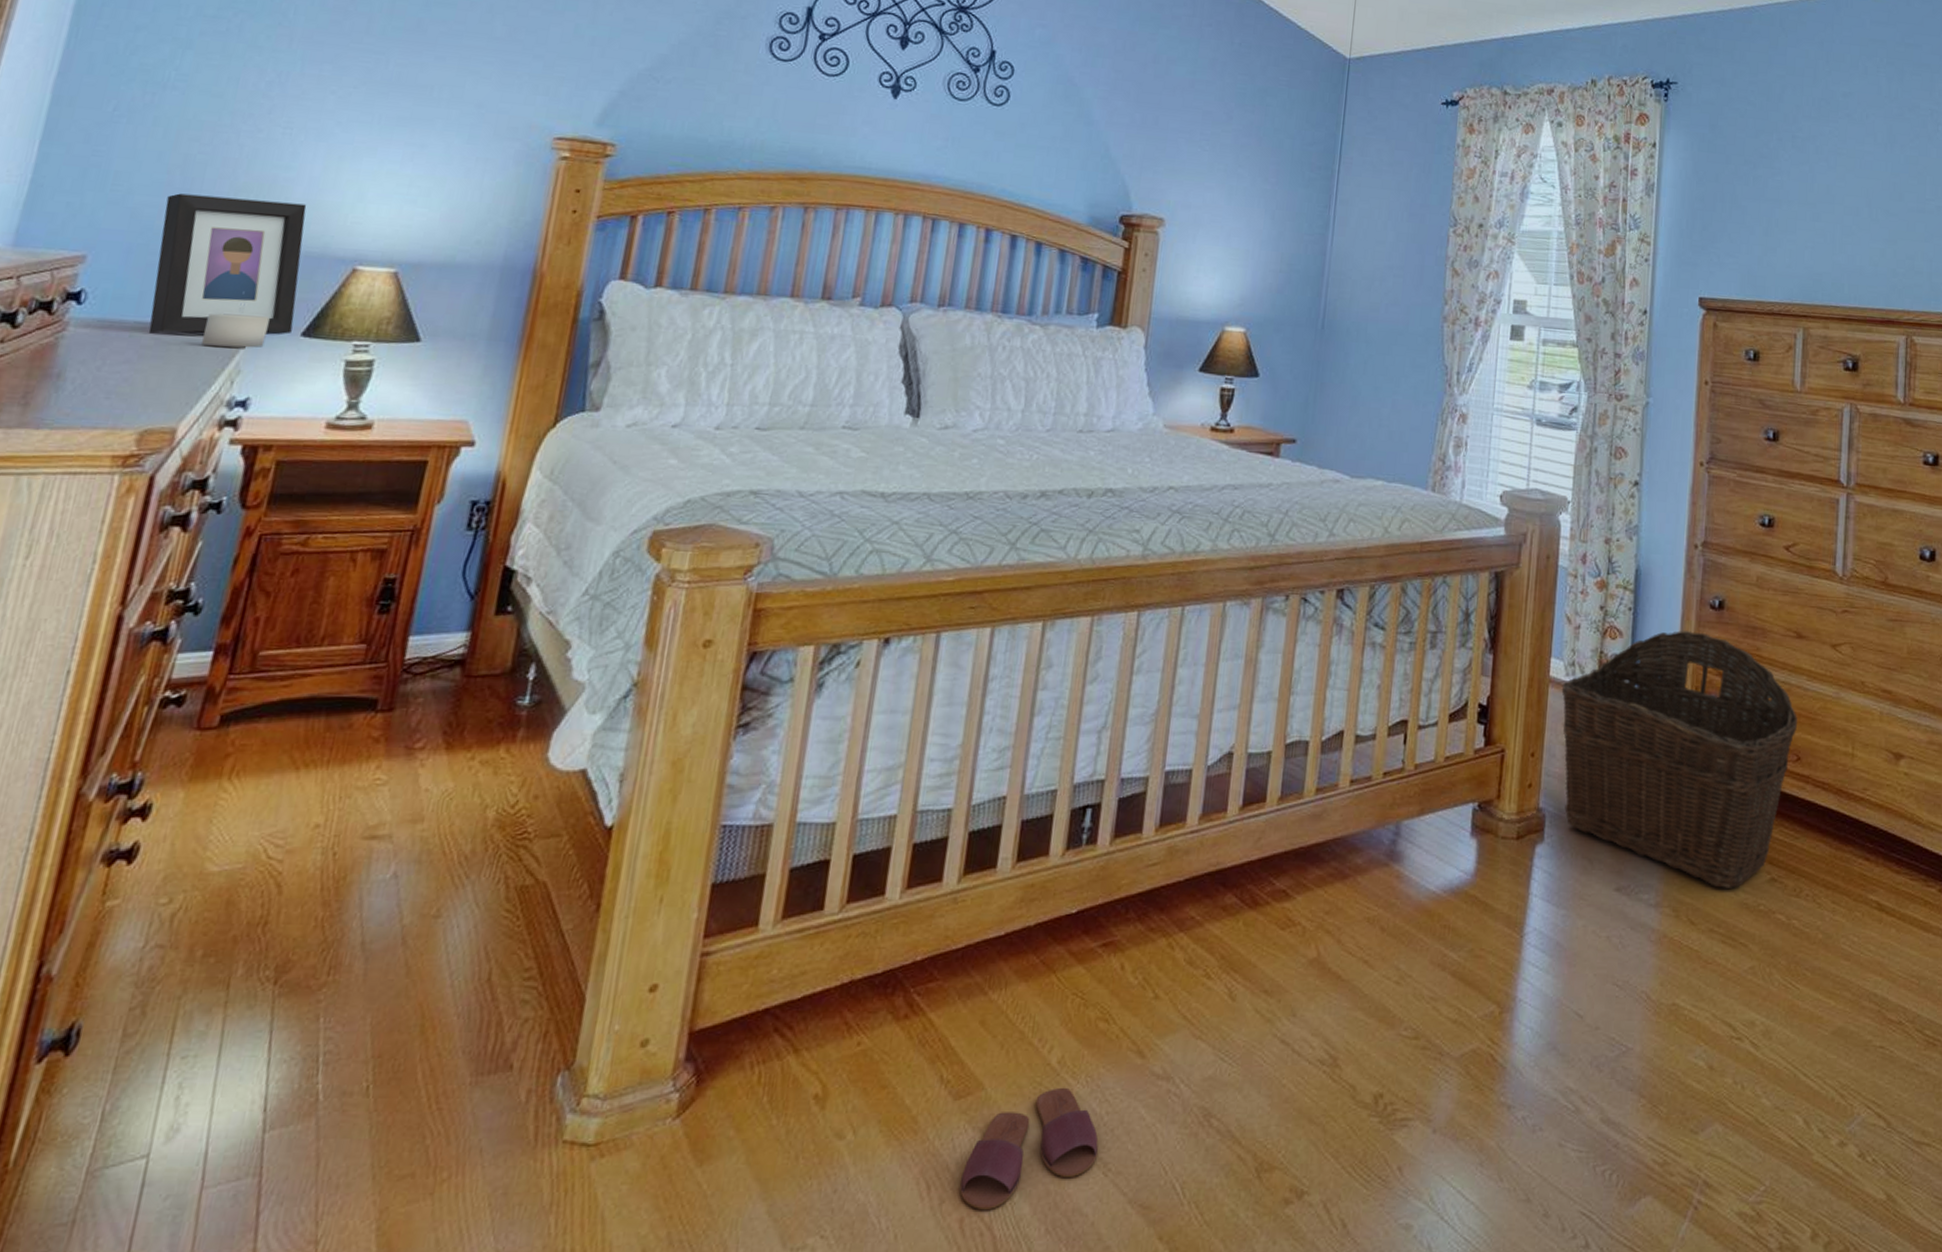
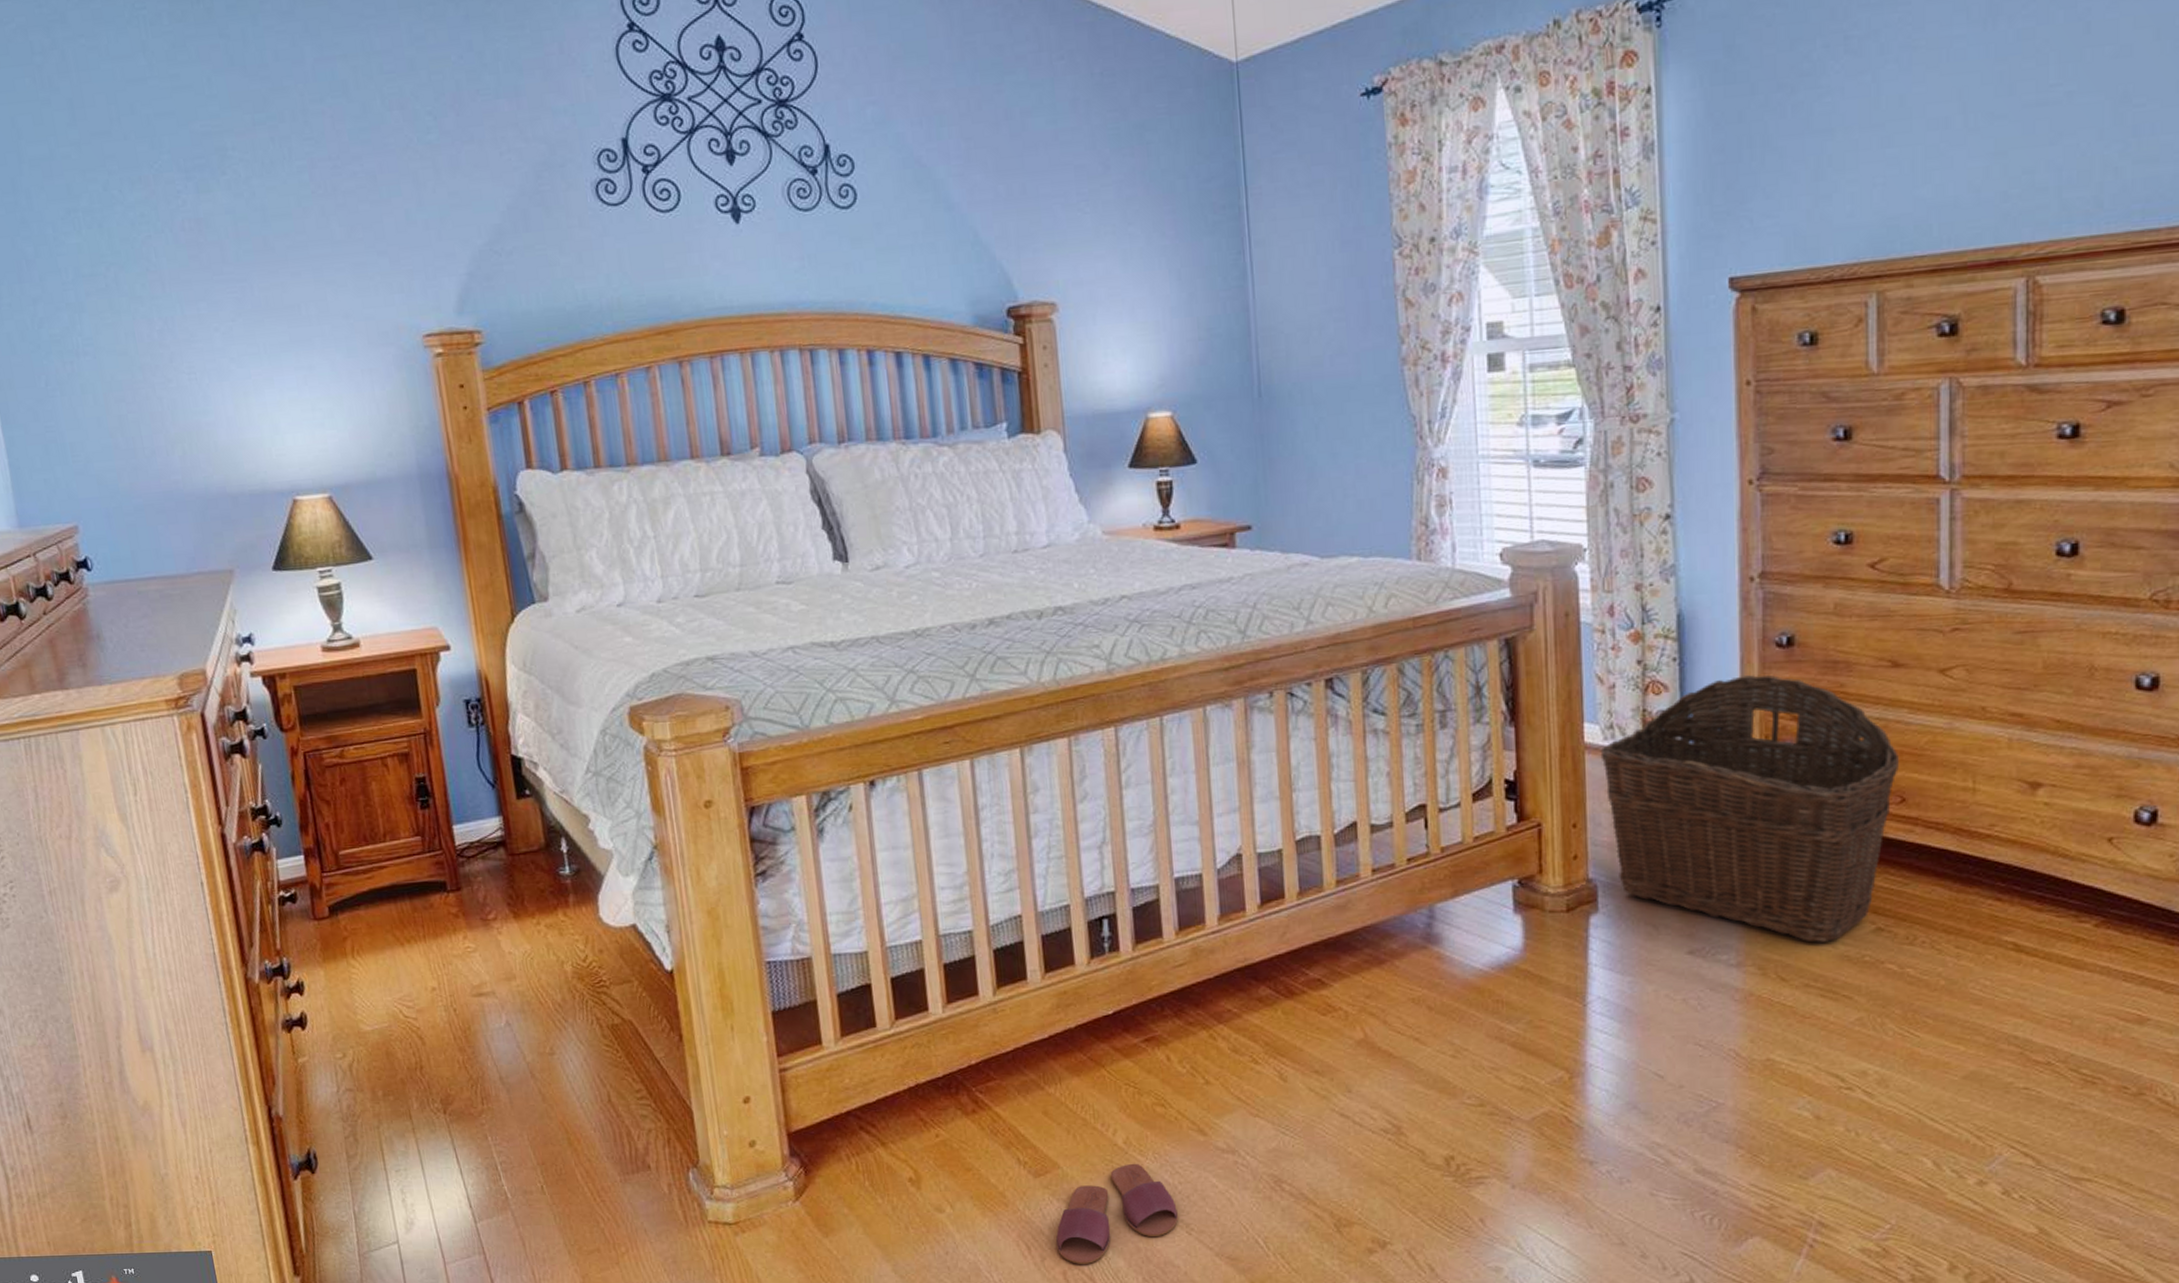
picture frame: present [148,193,307,336] -> none [119,445,264,588]
candle: present [202,313,270,348] -> none [192,557,246,592]

